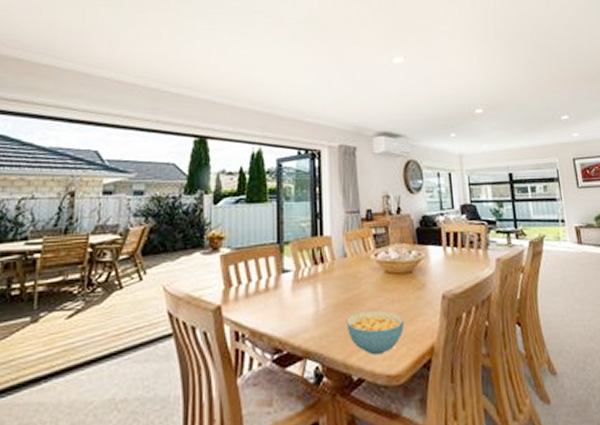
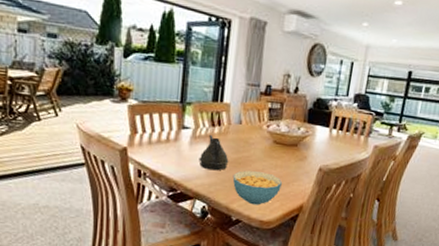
teapot: none [304,275,339,319] -> present [198,135,229,171]

